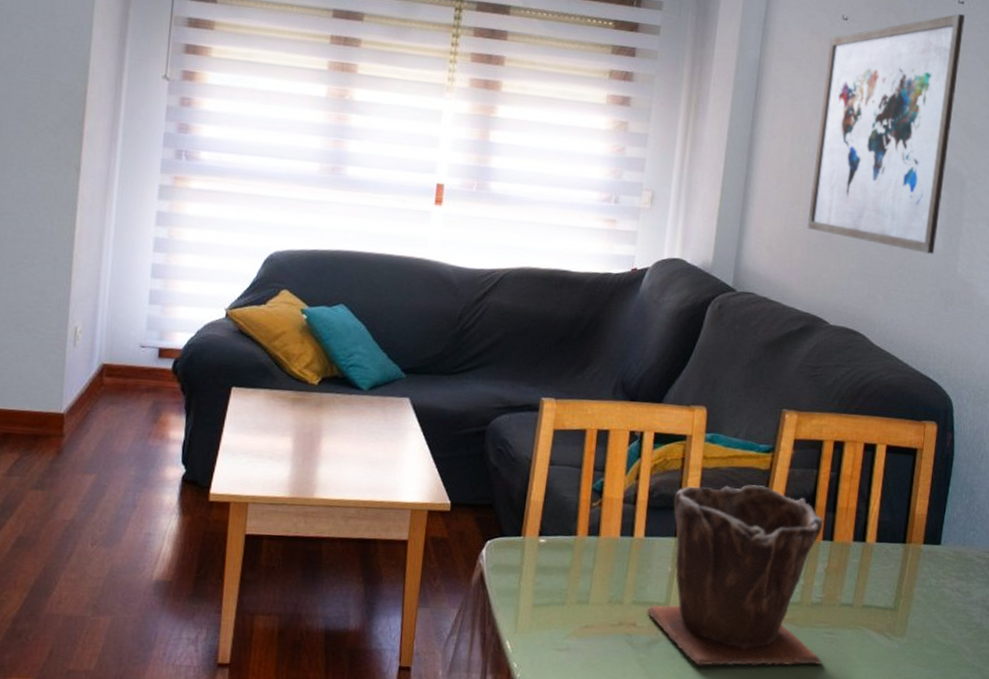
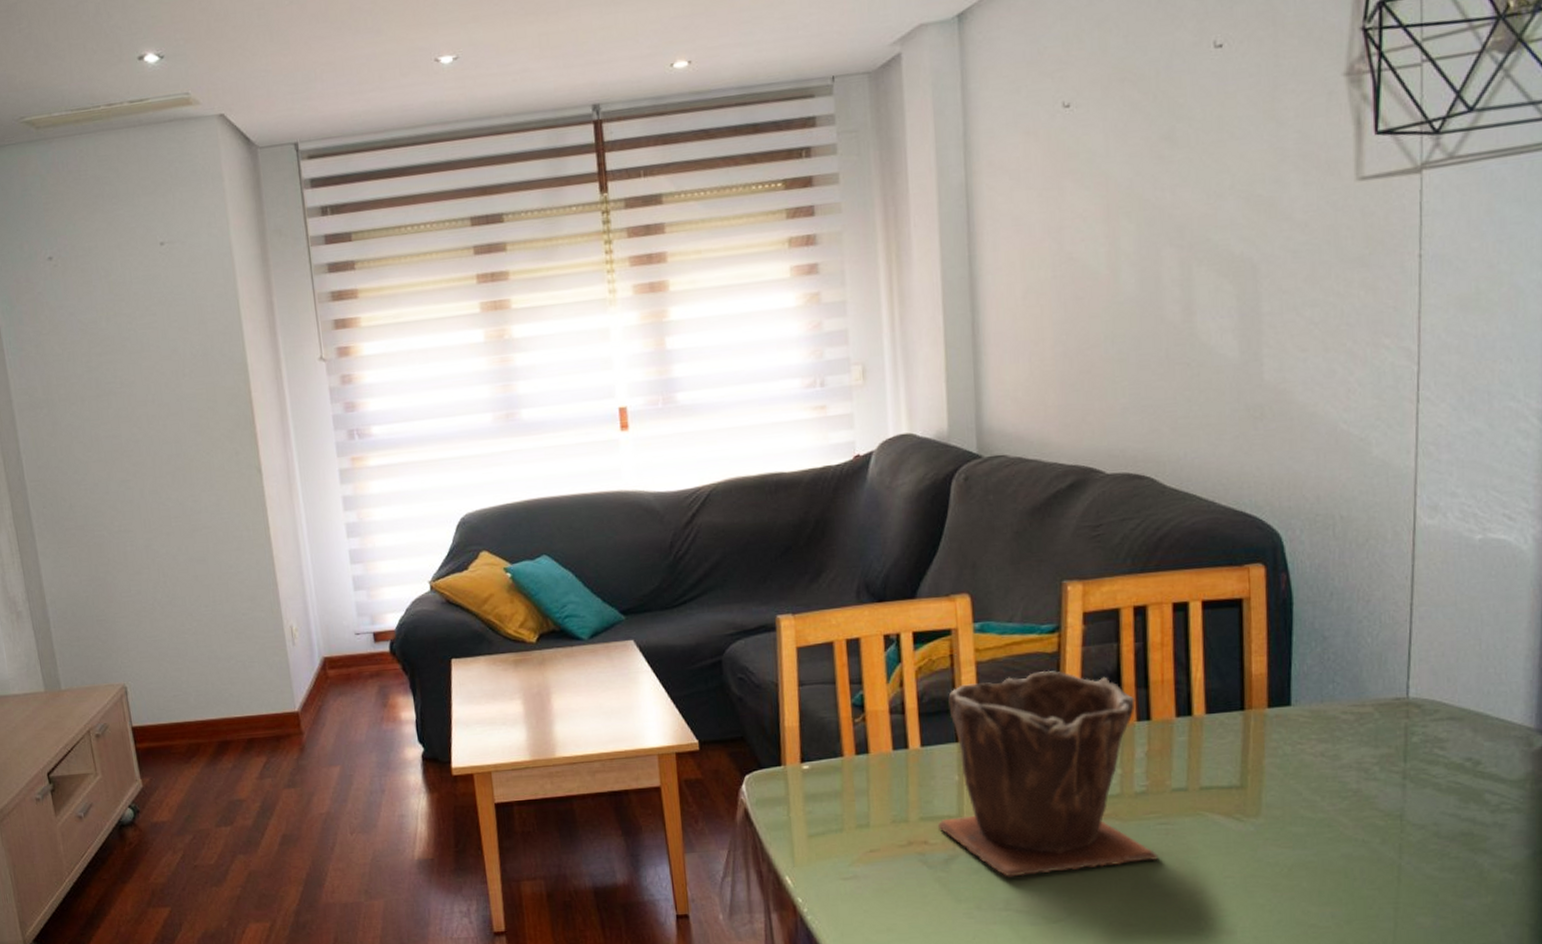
wall art: present [807,13,965,255] -> none [1051,59,1230,369]

